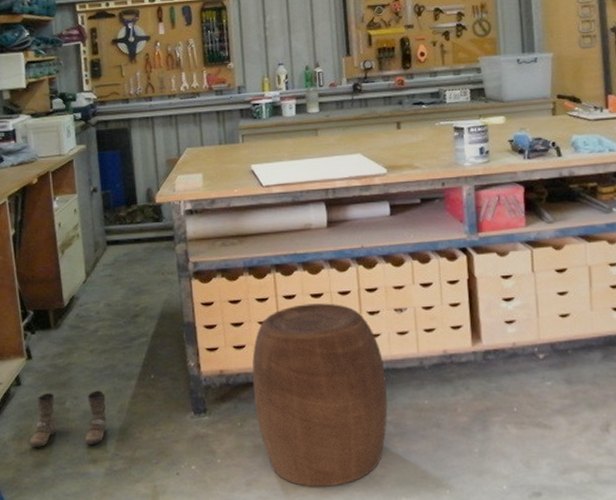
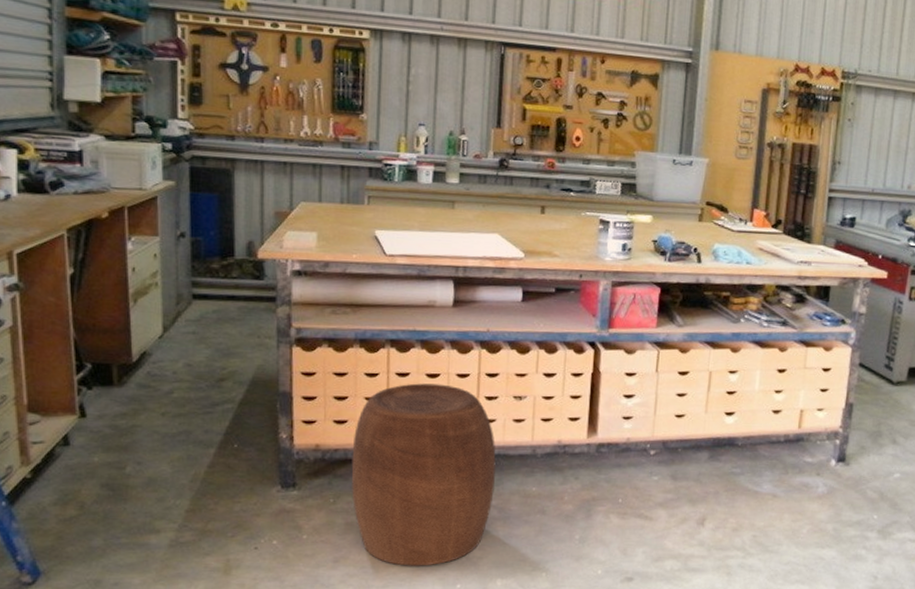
boots: present [30,390,107,447] -> none [77,455,177,514]

